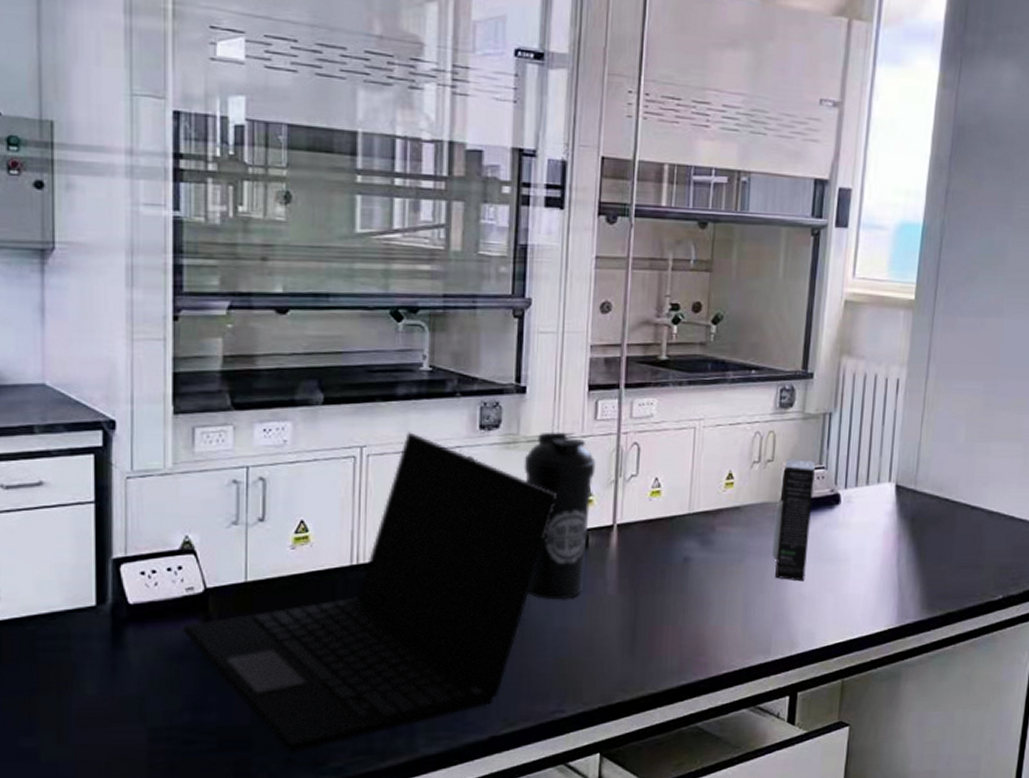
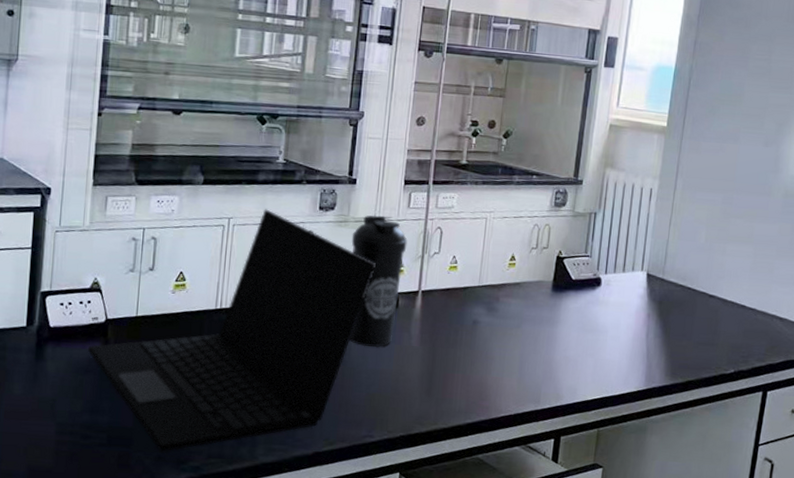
spray bottle: present [771,459,815,582] -> none [543,247,582,347]

